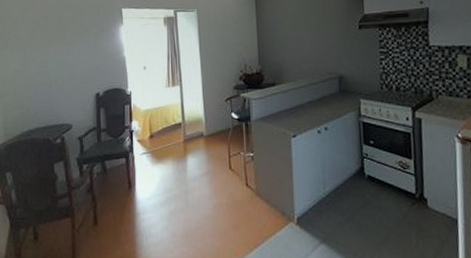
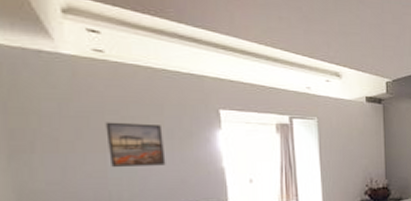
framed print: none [48,23,85,59] -> present [105,122,166,168]

